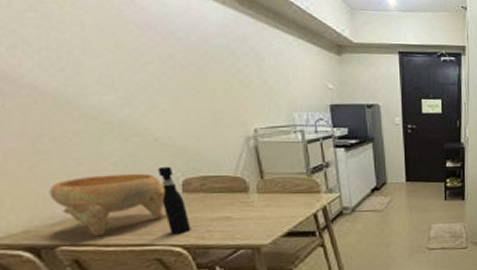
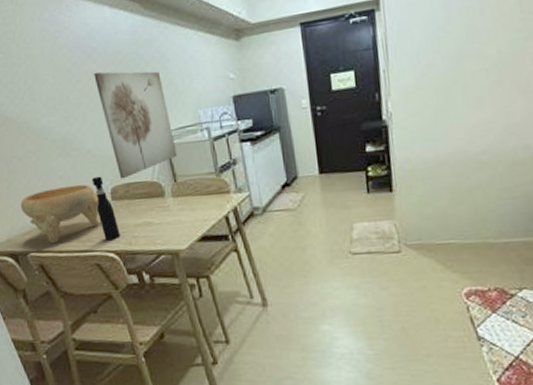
wall art: none [170,57,266,172] -> present [94,71,177,179]

